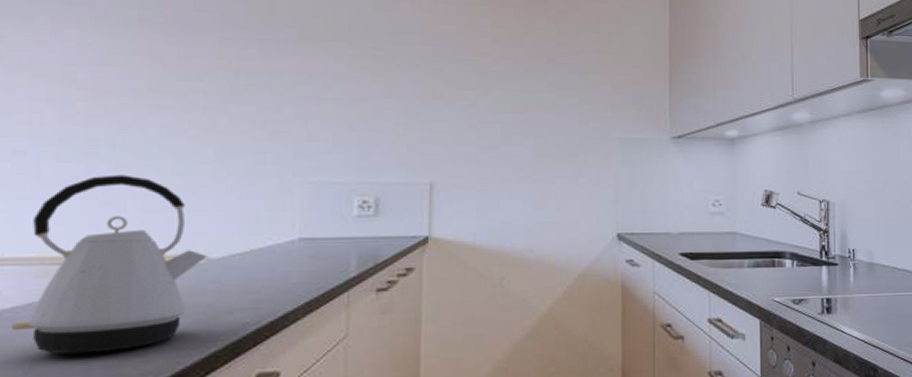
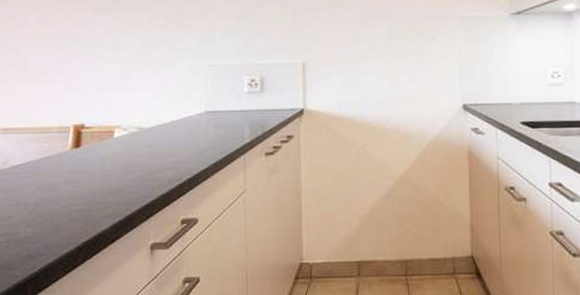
kettle: present [11,174,207,355] -> none [19,63,141,201]

